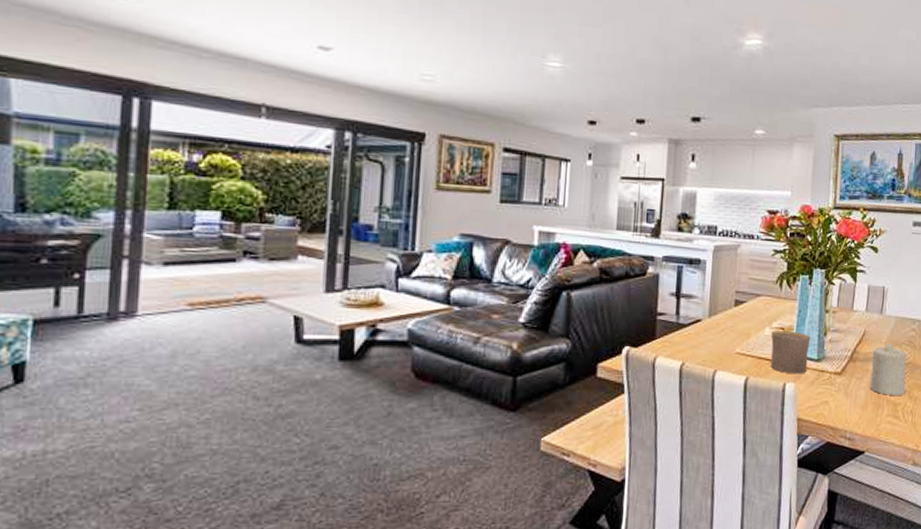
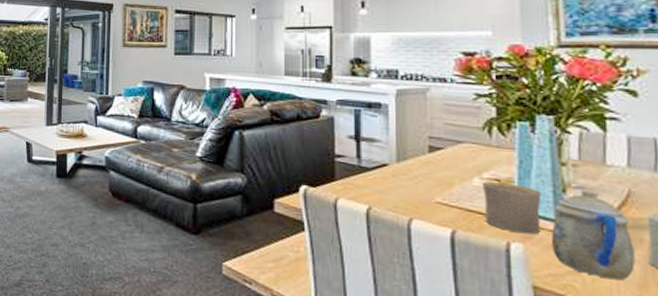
teapot: none [813,332,863,405] -> present [552,190,635,280]

